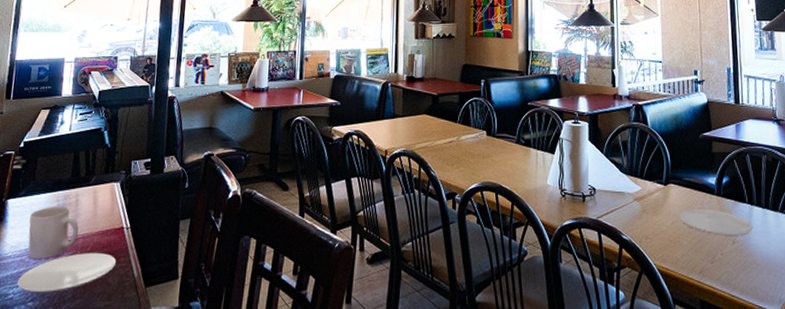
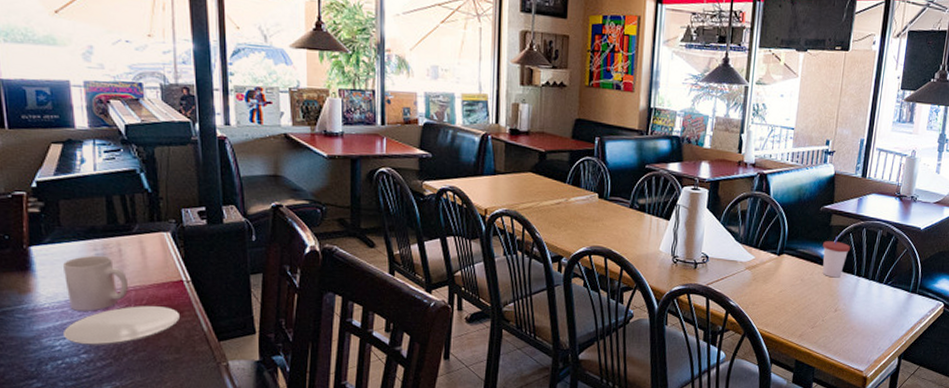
plate: present [680,209,752,236] -> none [788,279,856,305]
cup: none [708,164,737,207] -> present [822,236,851,278]

